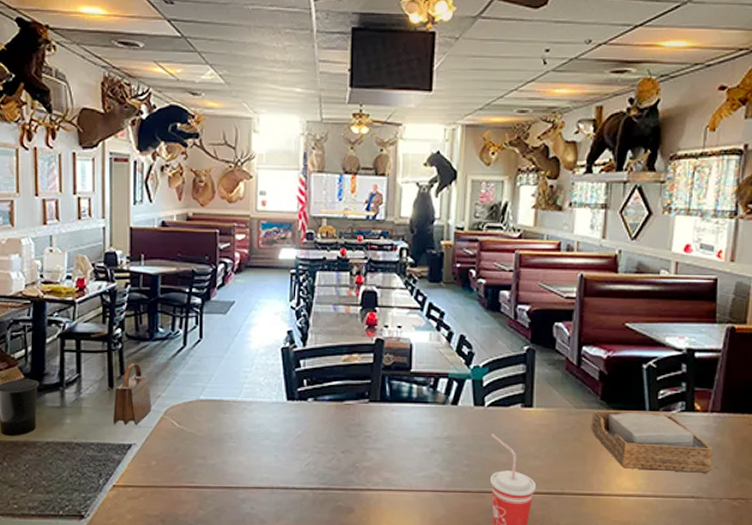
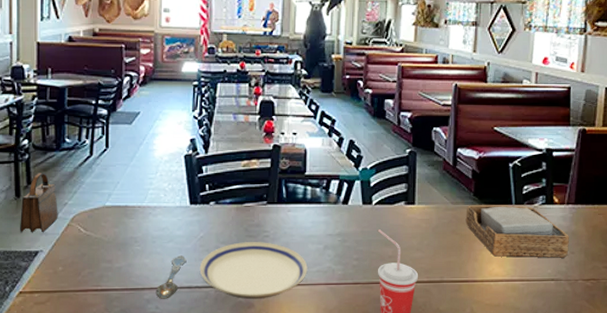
spoon: none [251,454,283,499] -> present [155,255,187,299]
plate: none [297,442,413,503] -> present [199,242,308,299]

